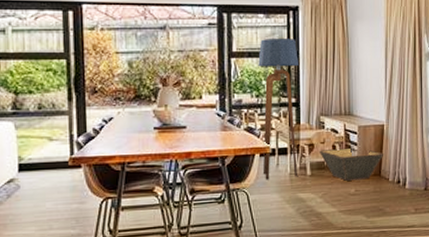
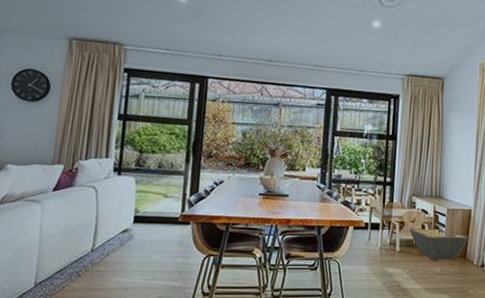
floor lamp: present [258,37,299,180] -> none [354,121,396,252]

